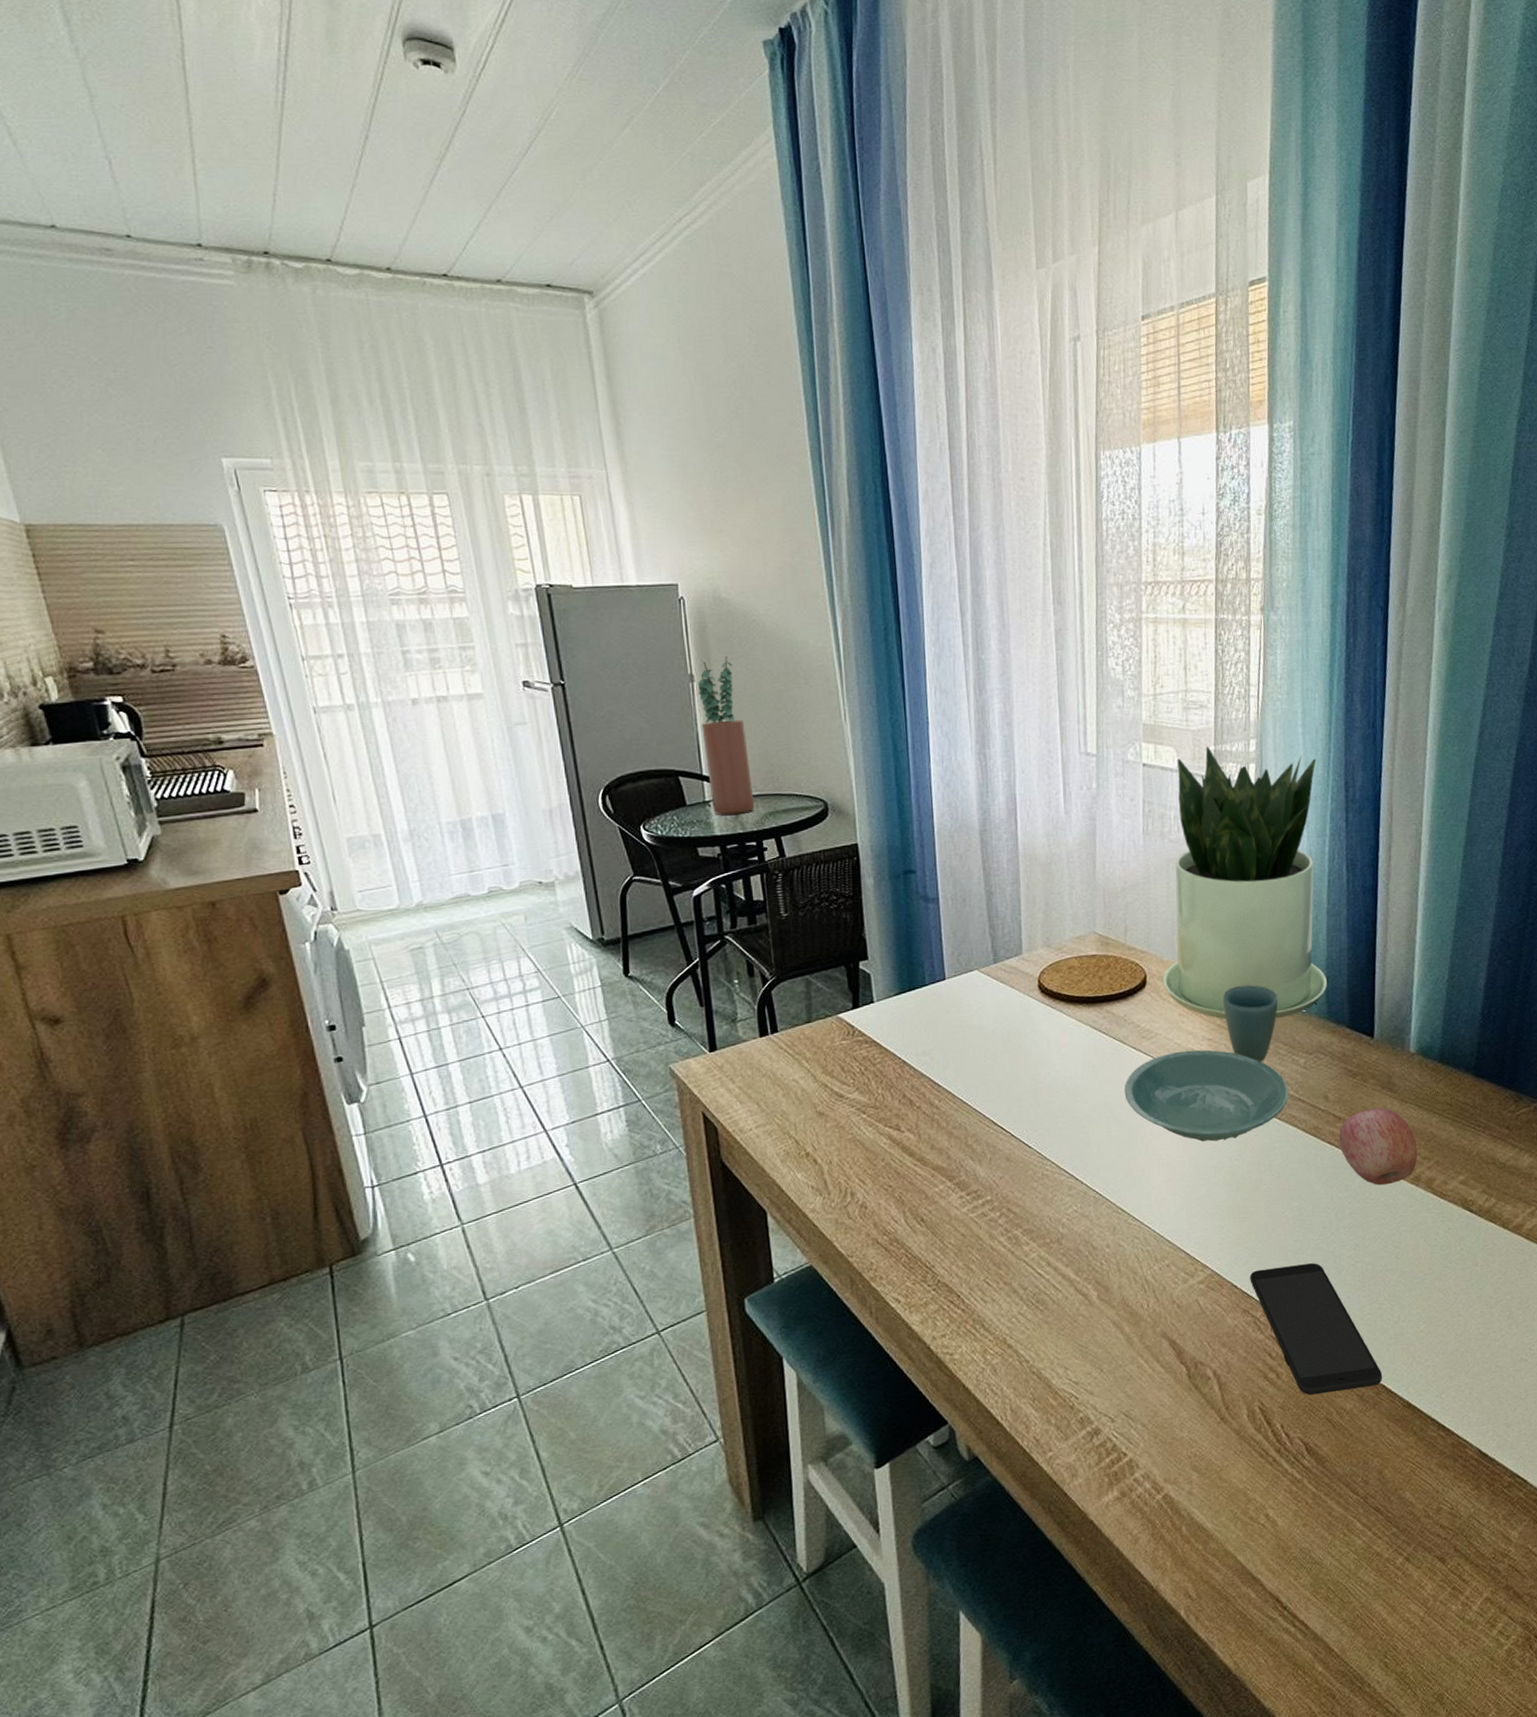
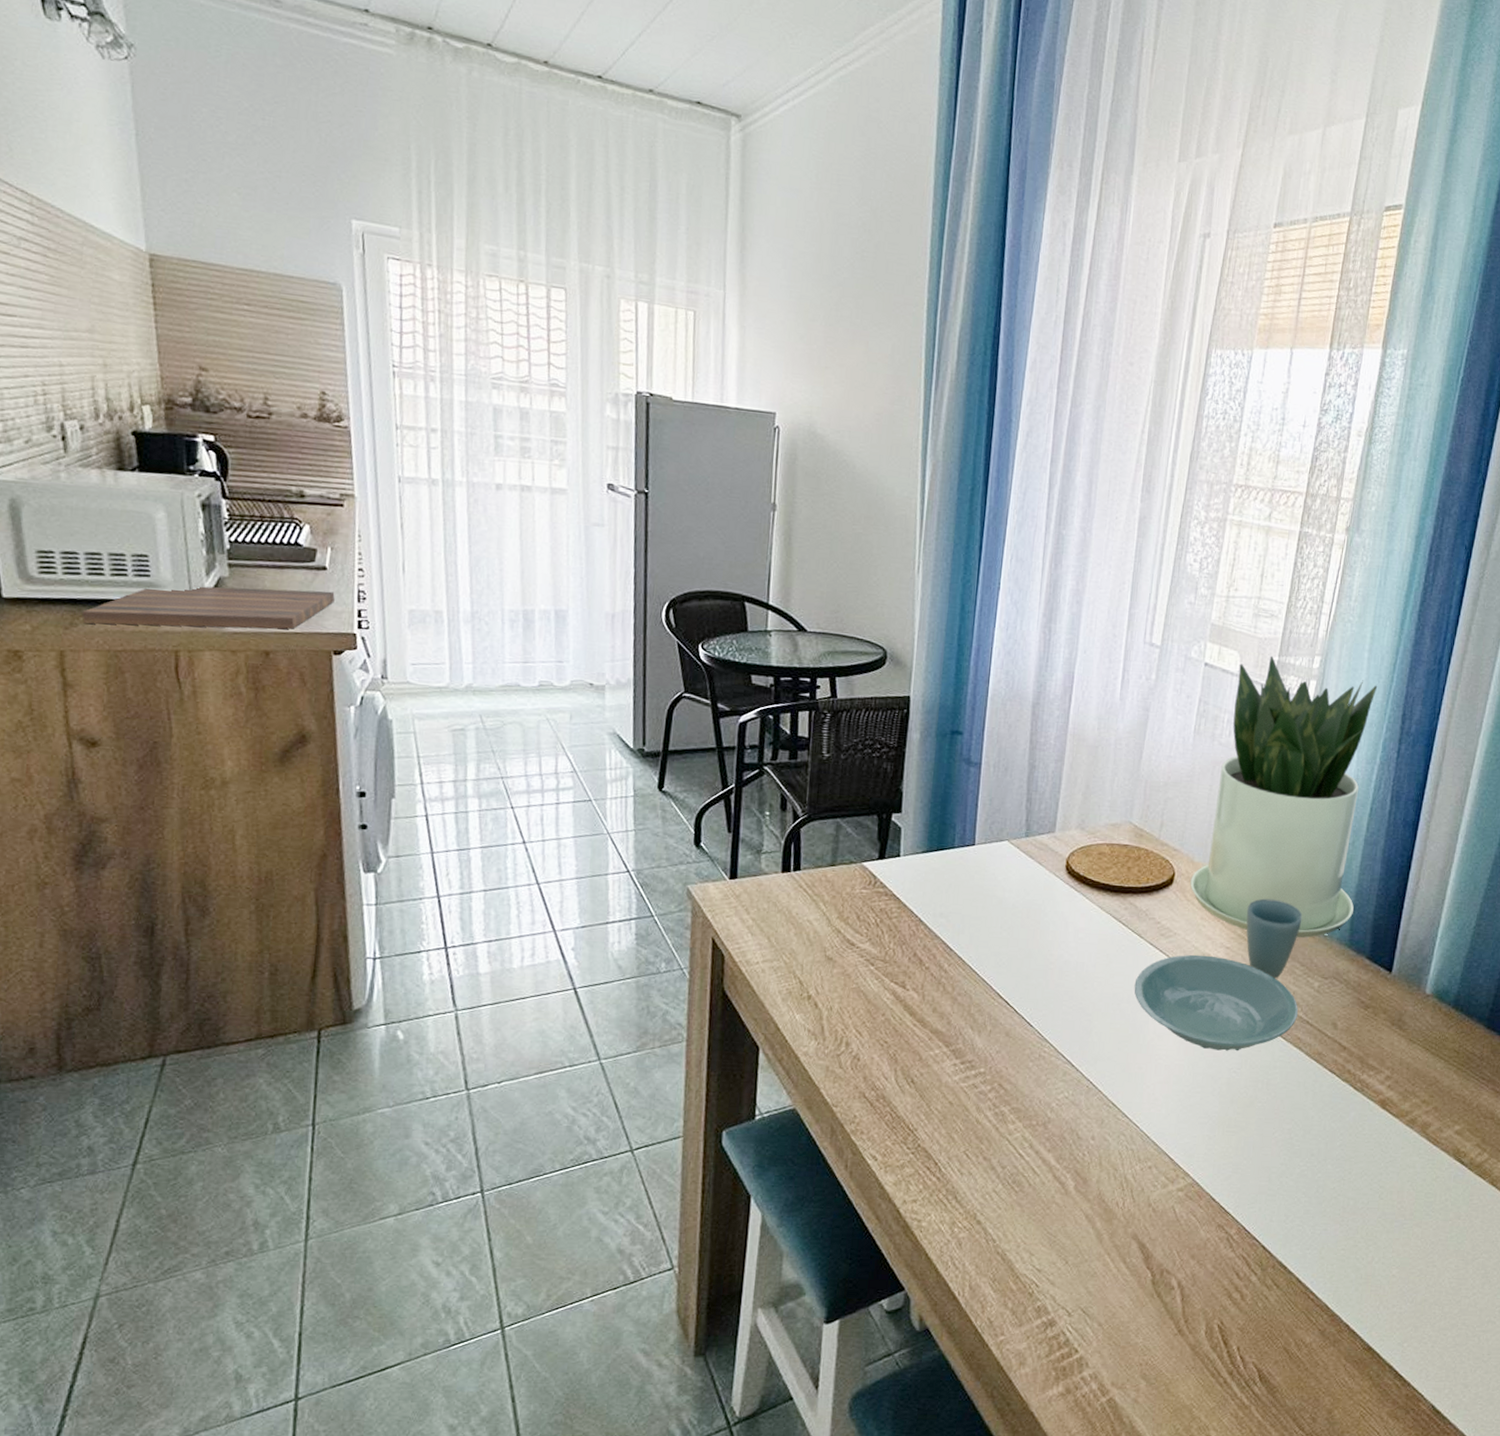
cutting board: none [21,832,271,903] -> present [82,586,335,629]
vase: present [698,656,755,816] -> none [773,491,818,649]
mobile phone: present [1250,1263,1383,1396] -> none [1229,1187,1348,1323]
fruit: present [1338,1107,1418,1186] -> none [1340,1043,1418,1123]

